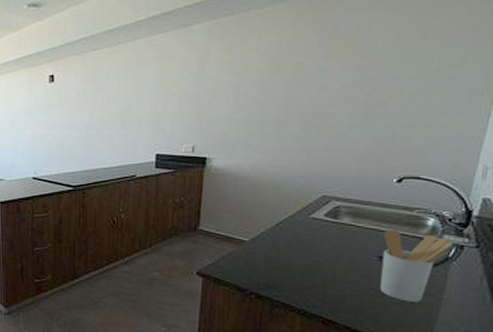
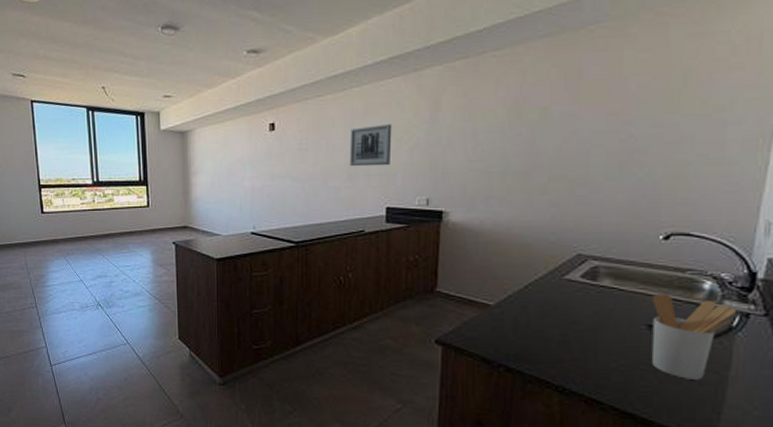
wall art: none [123,77,162,117] -> present [349,124,392,167]

